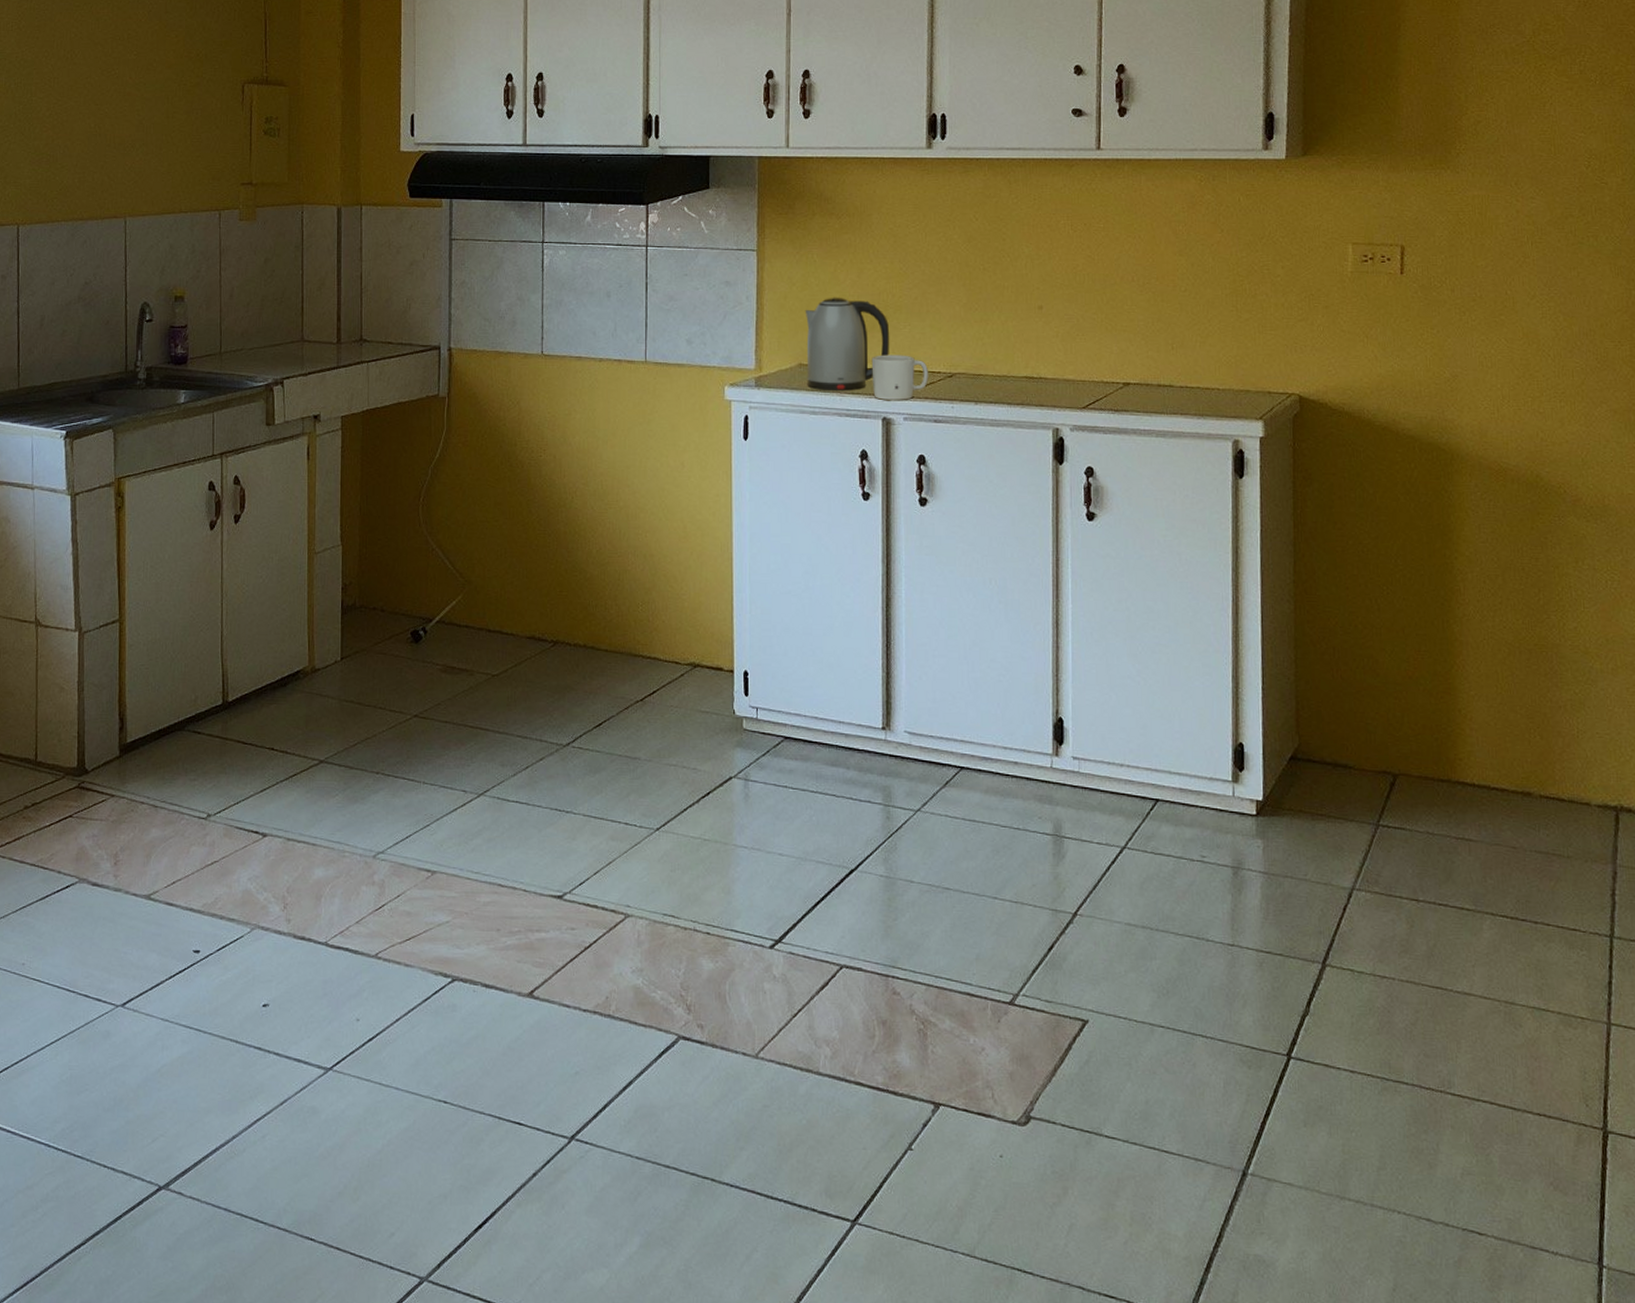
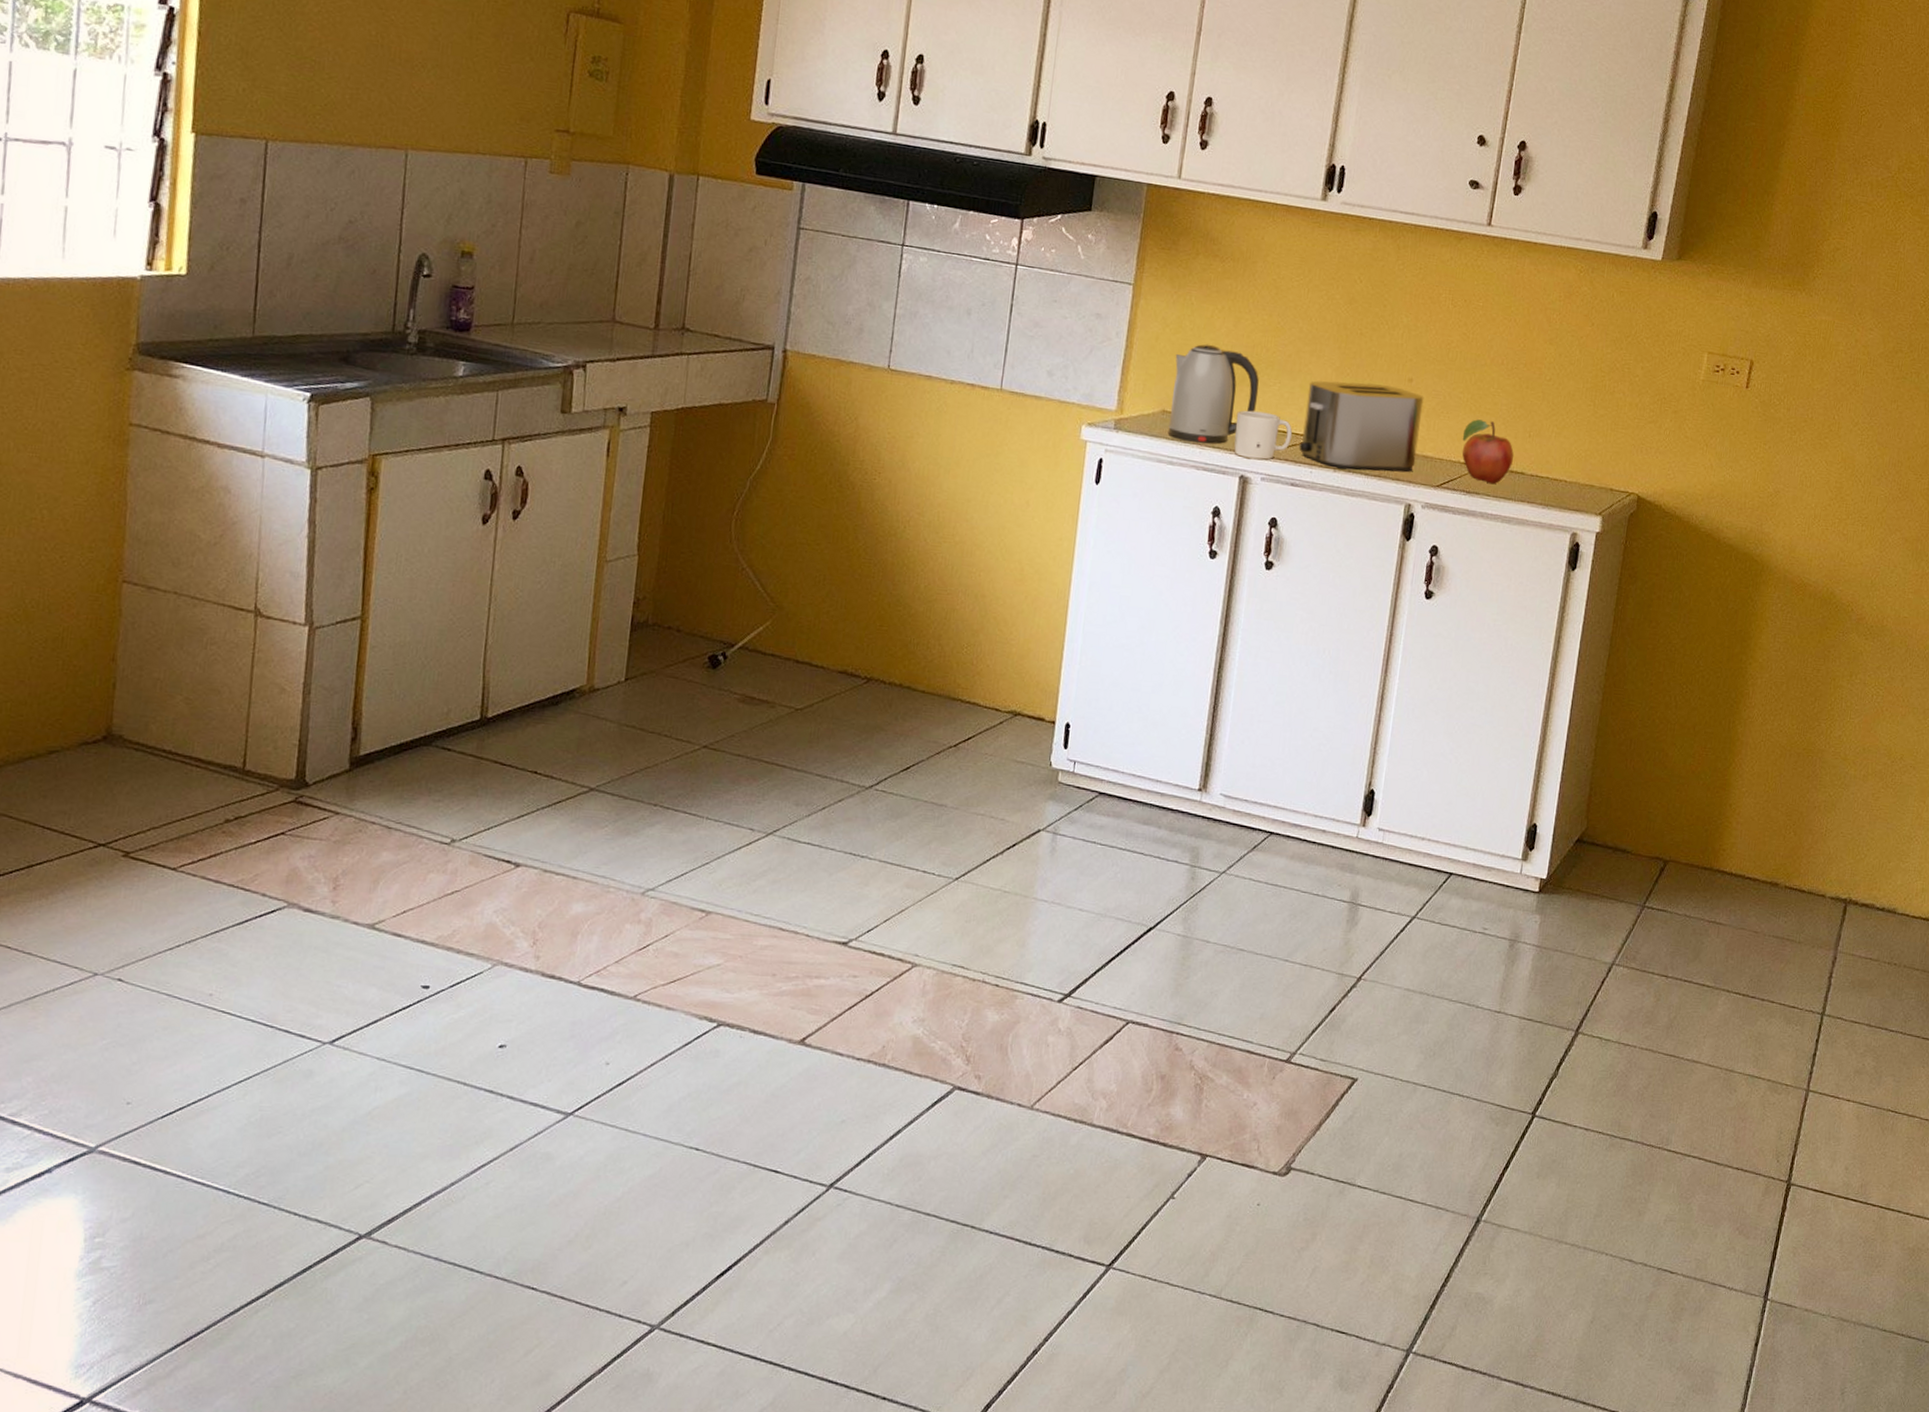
toaster: none [937,315,1057,402] -> present [1299,381,1424,472]
fruit: none [1102,338,1160,400] -> present [1461,419,1514,485]

